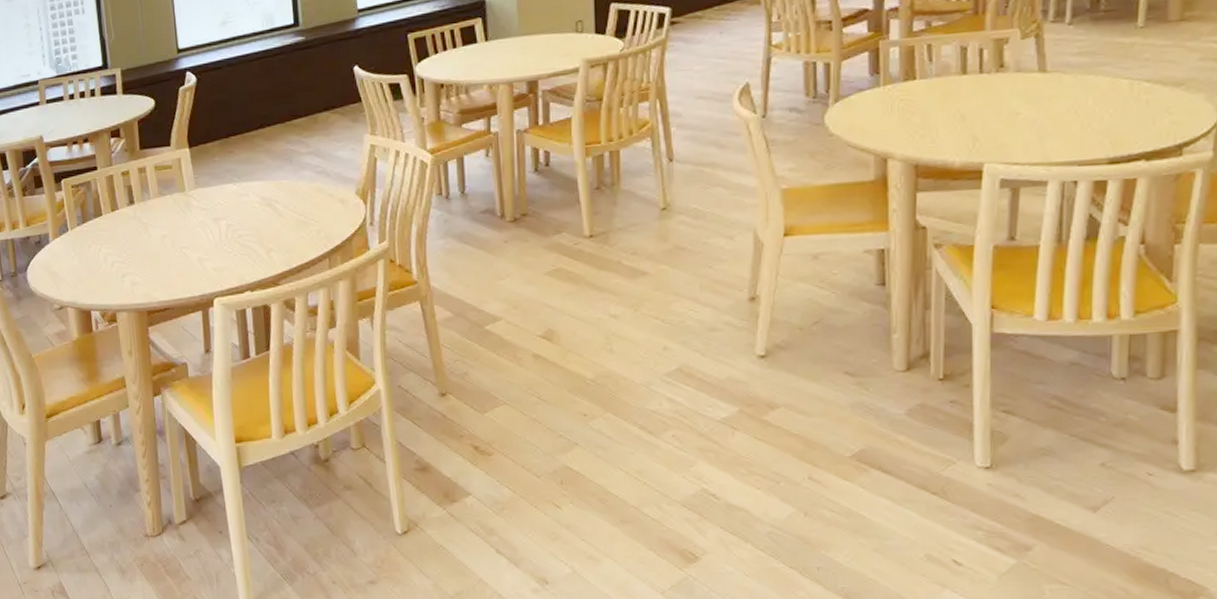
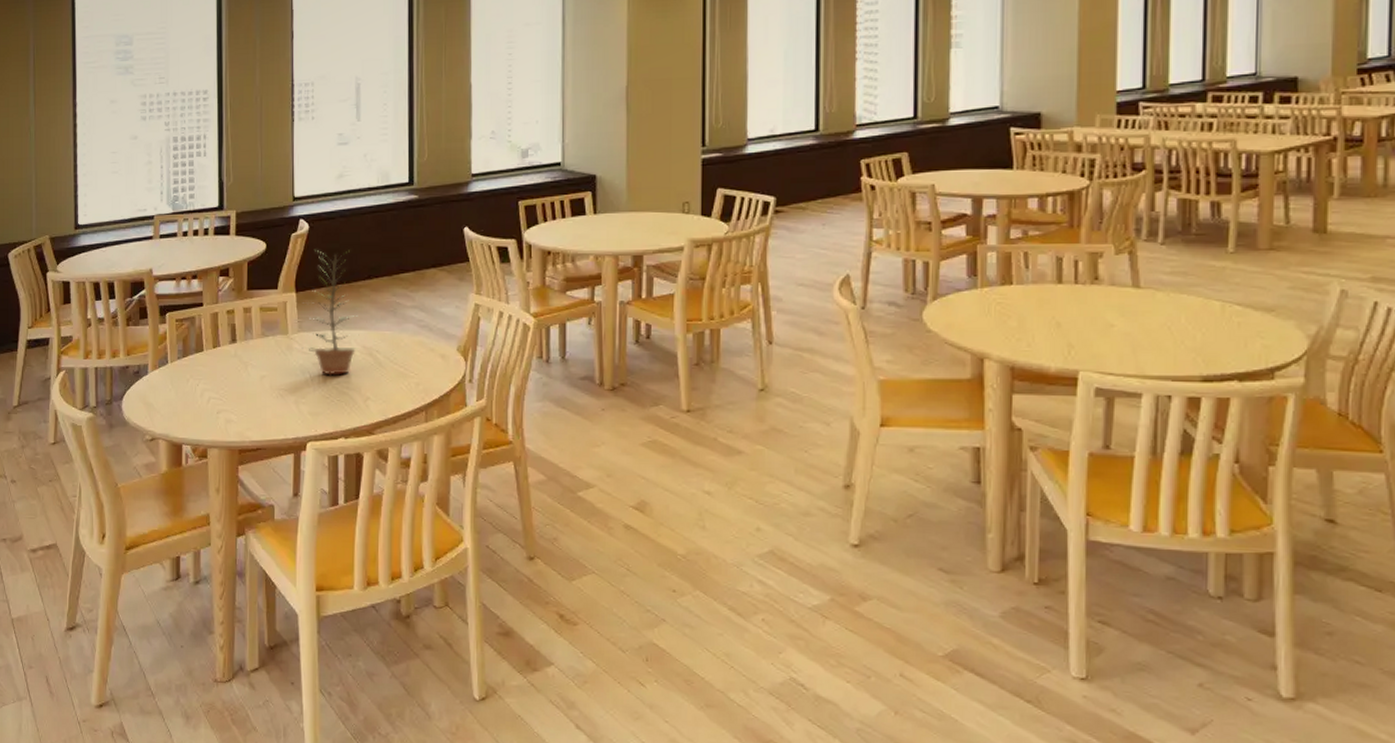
plant: none [193,99,257,230] -> present [295,250,359,376]

